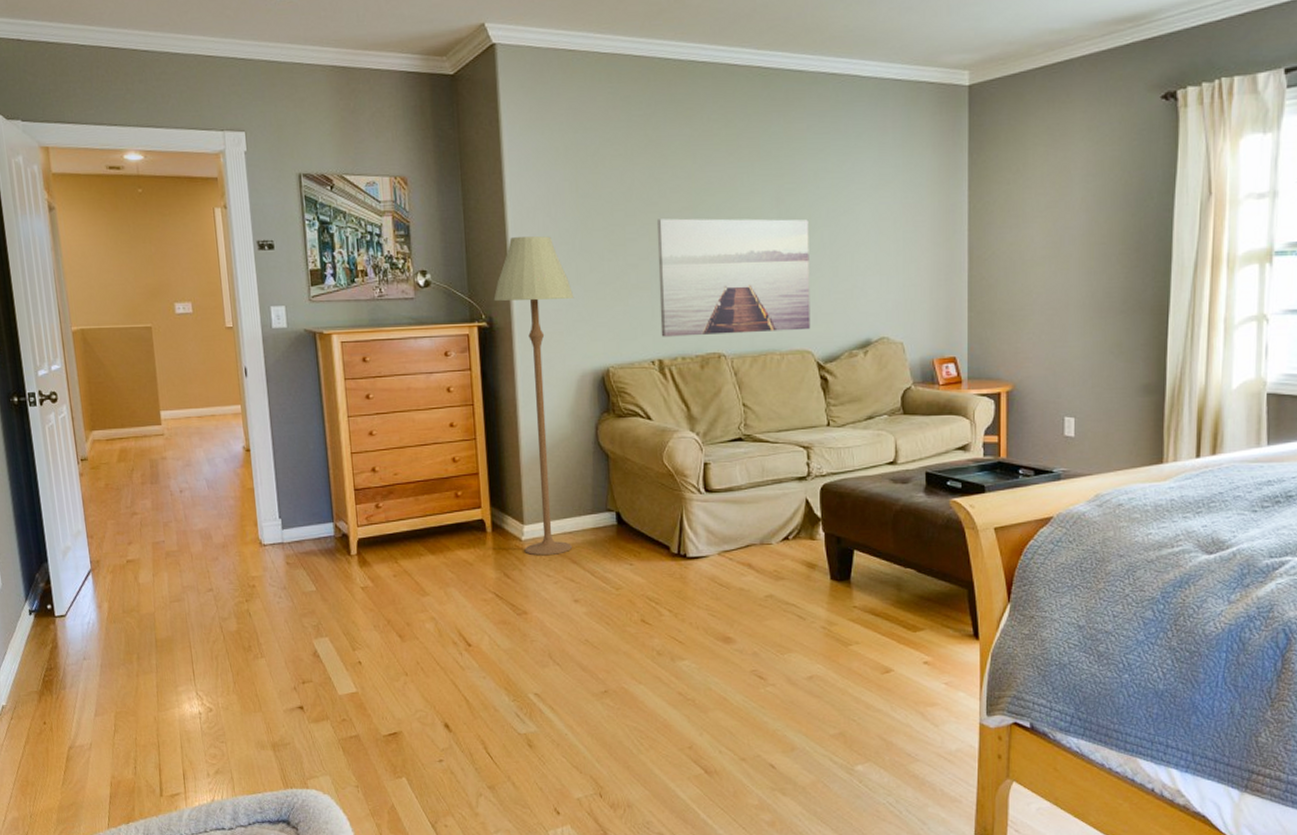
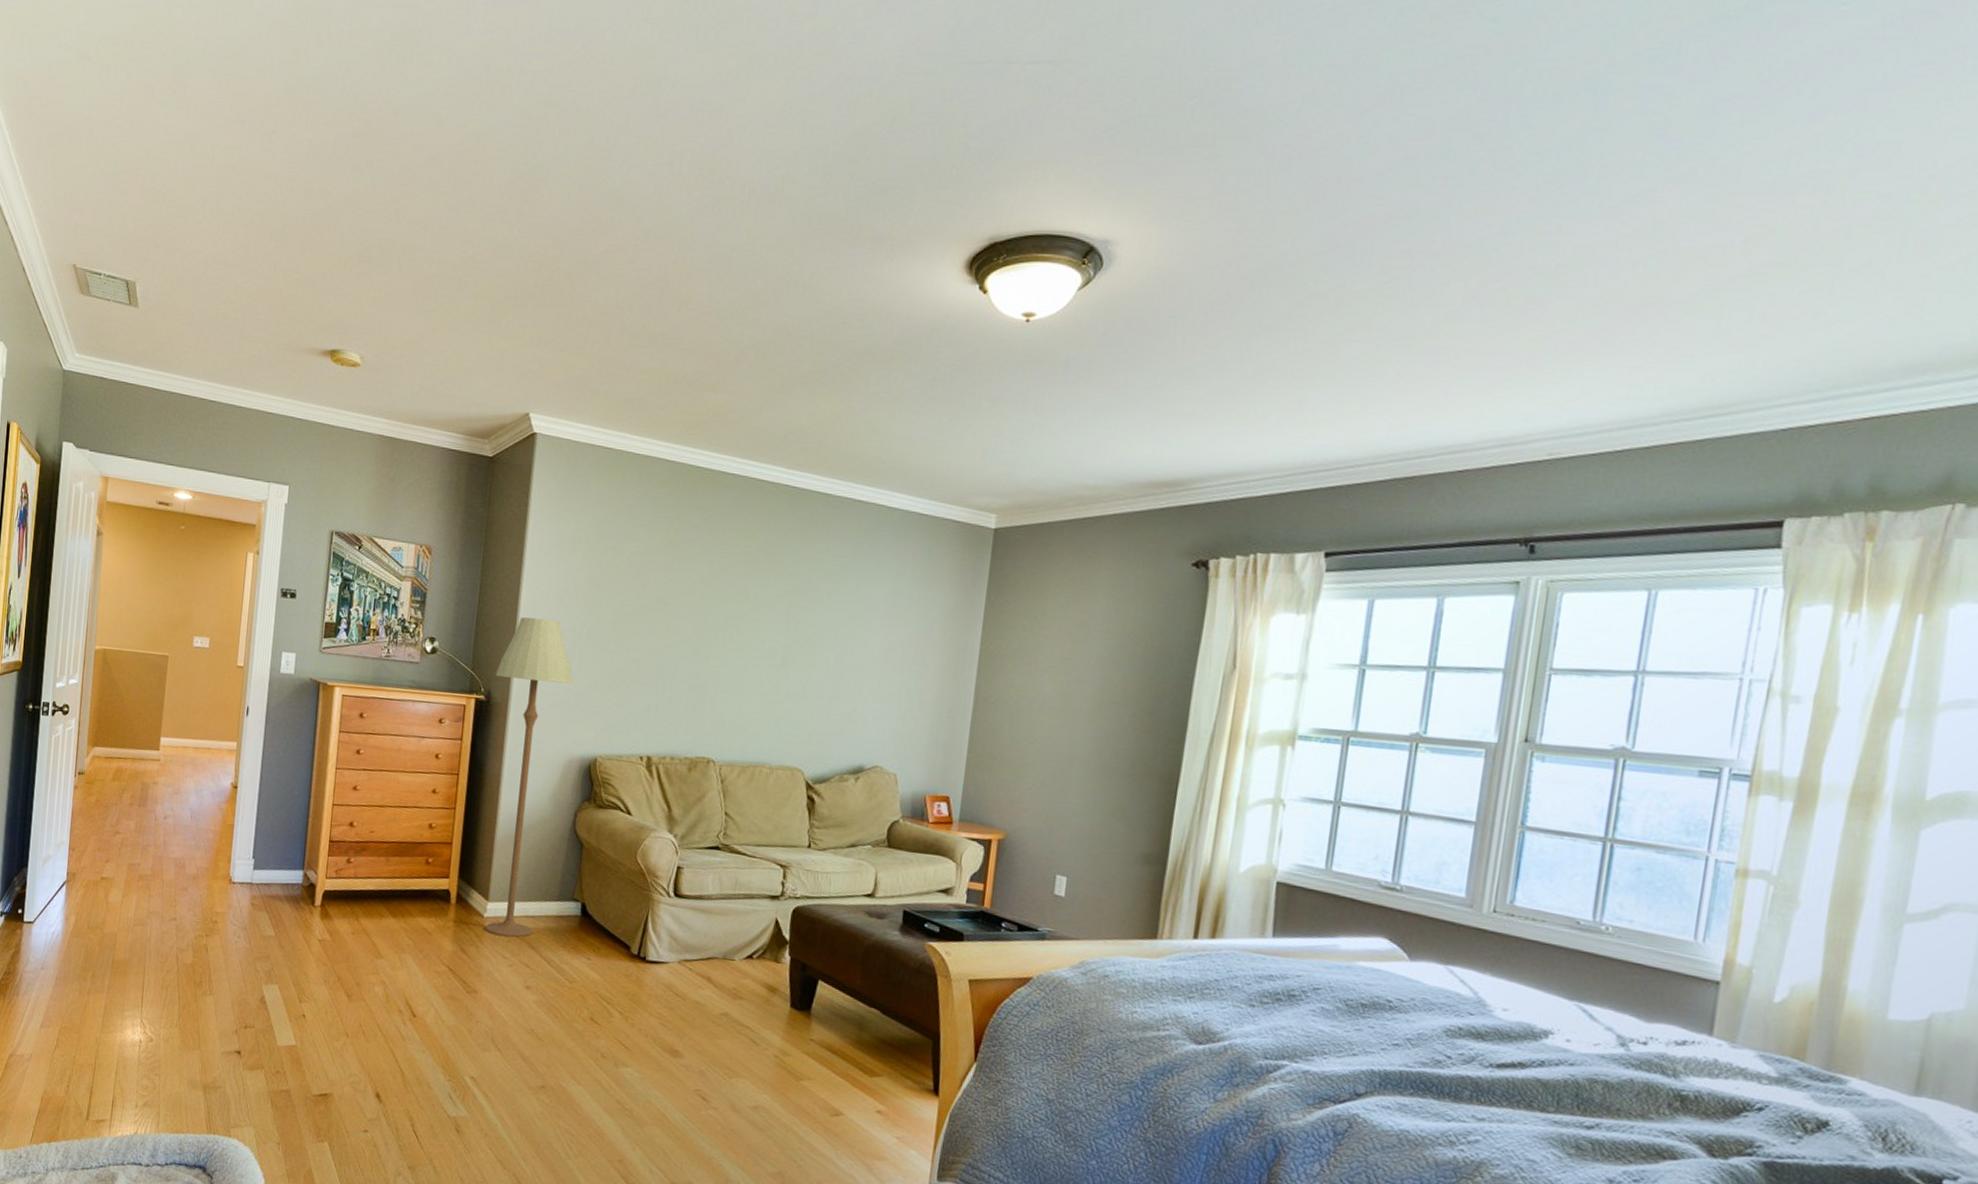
wall art: present [656,218,811,337] -> none [653,618,816,747]

